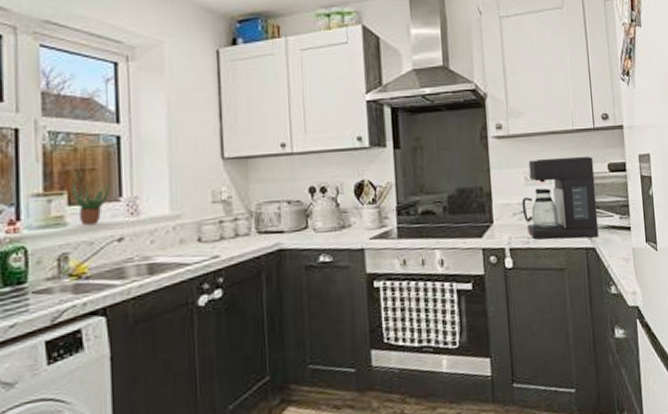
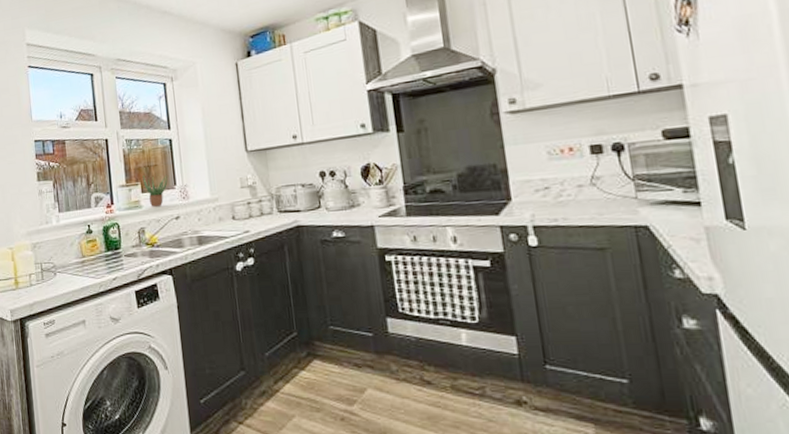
coffee maker: present [522,155,599,241] -> none [545,123,654,218]

